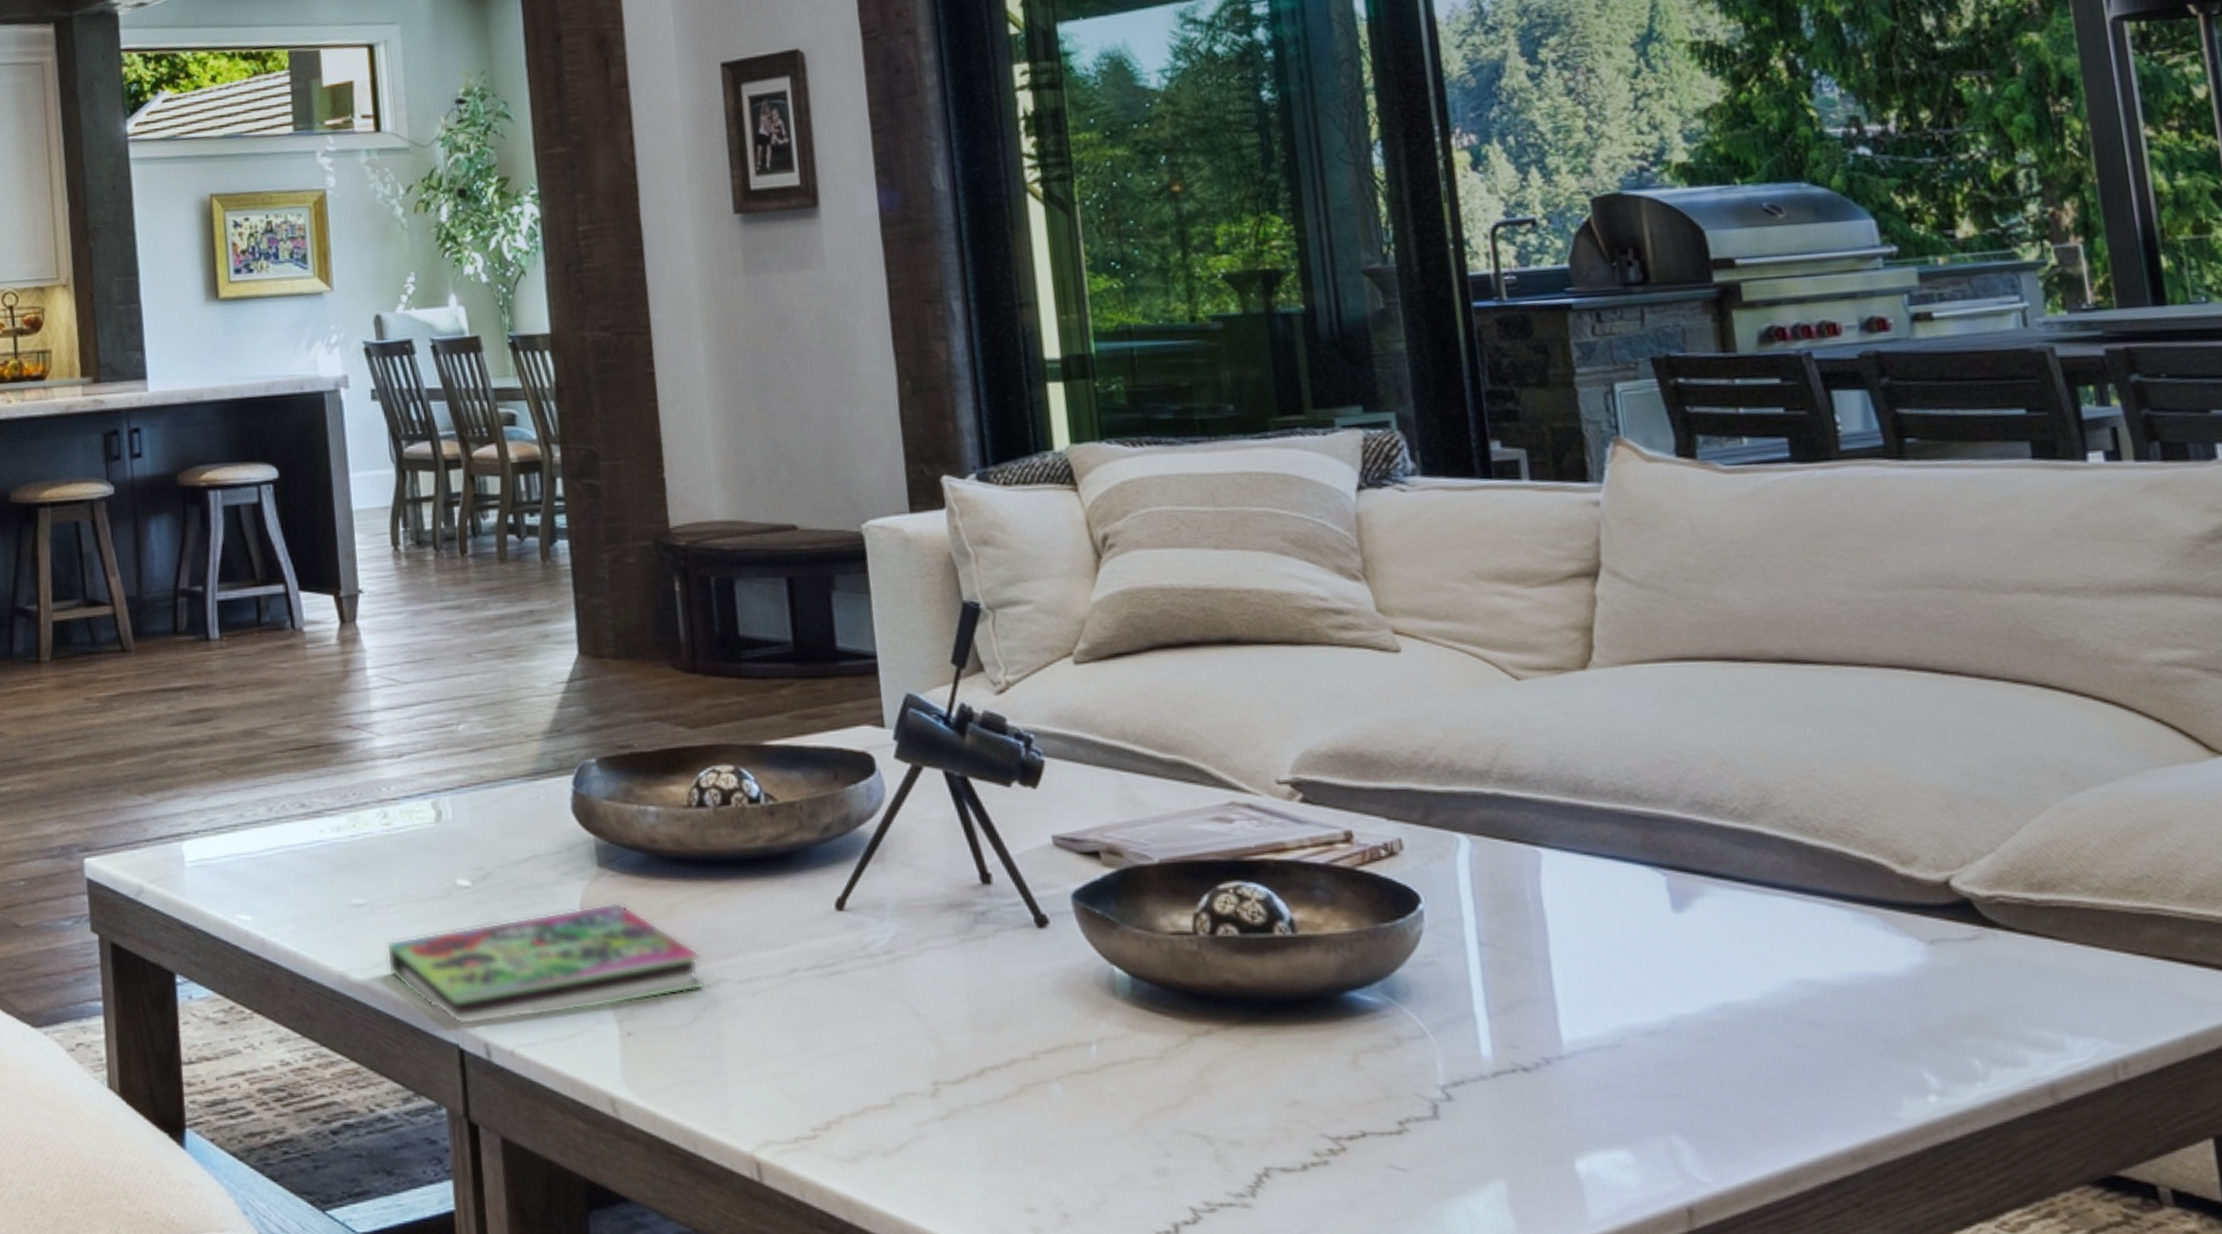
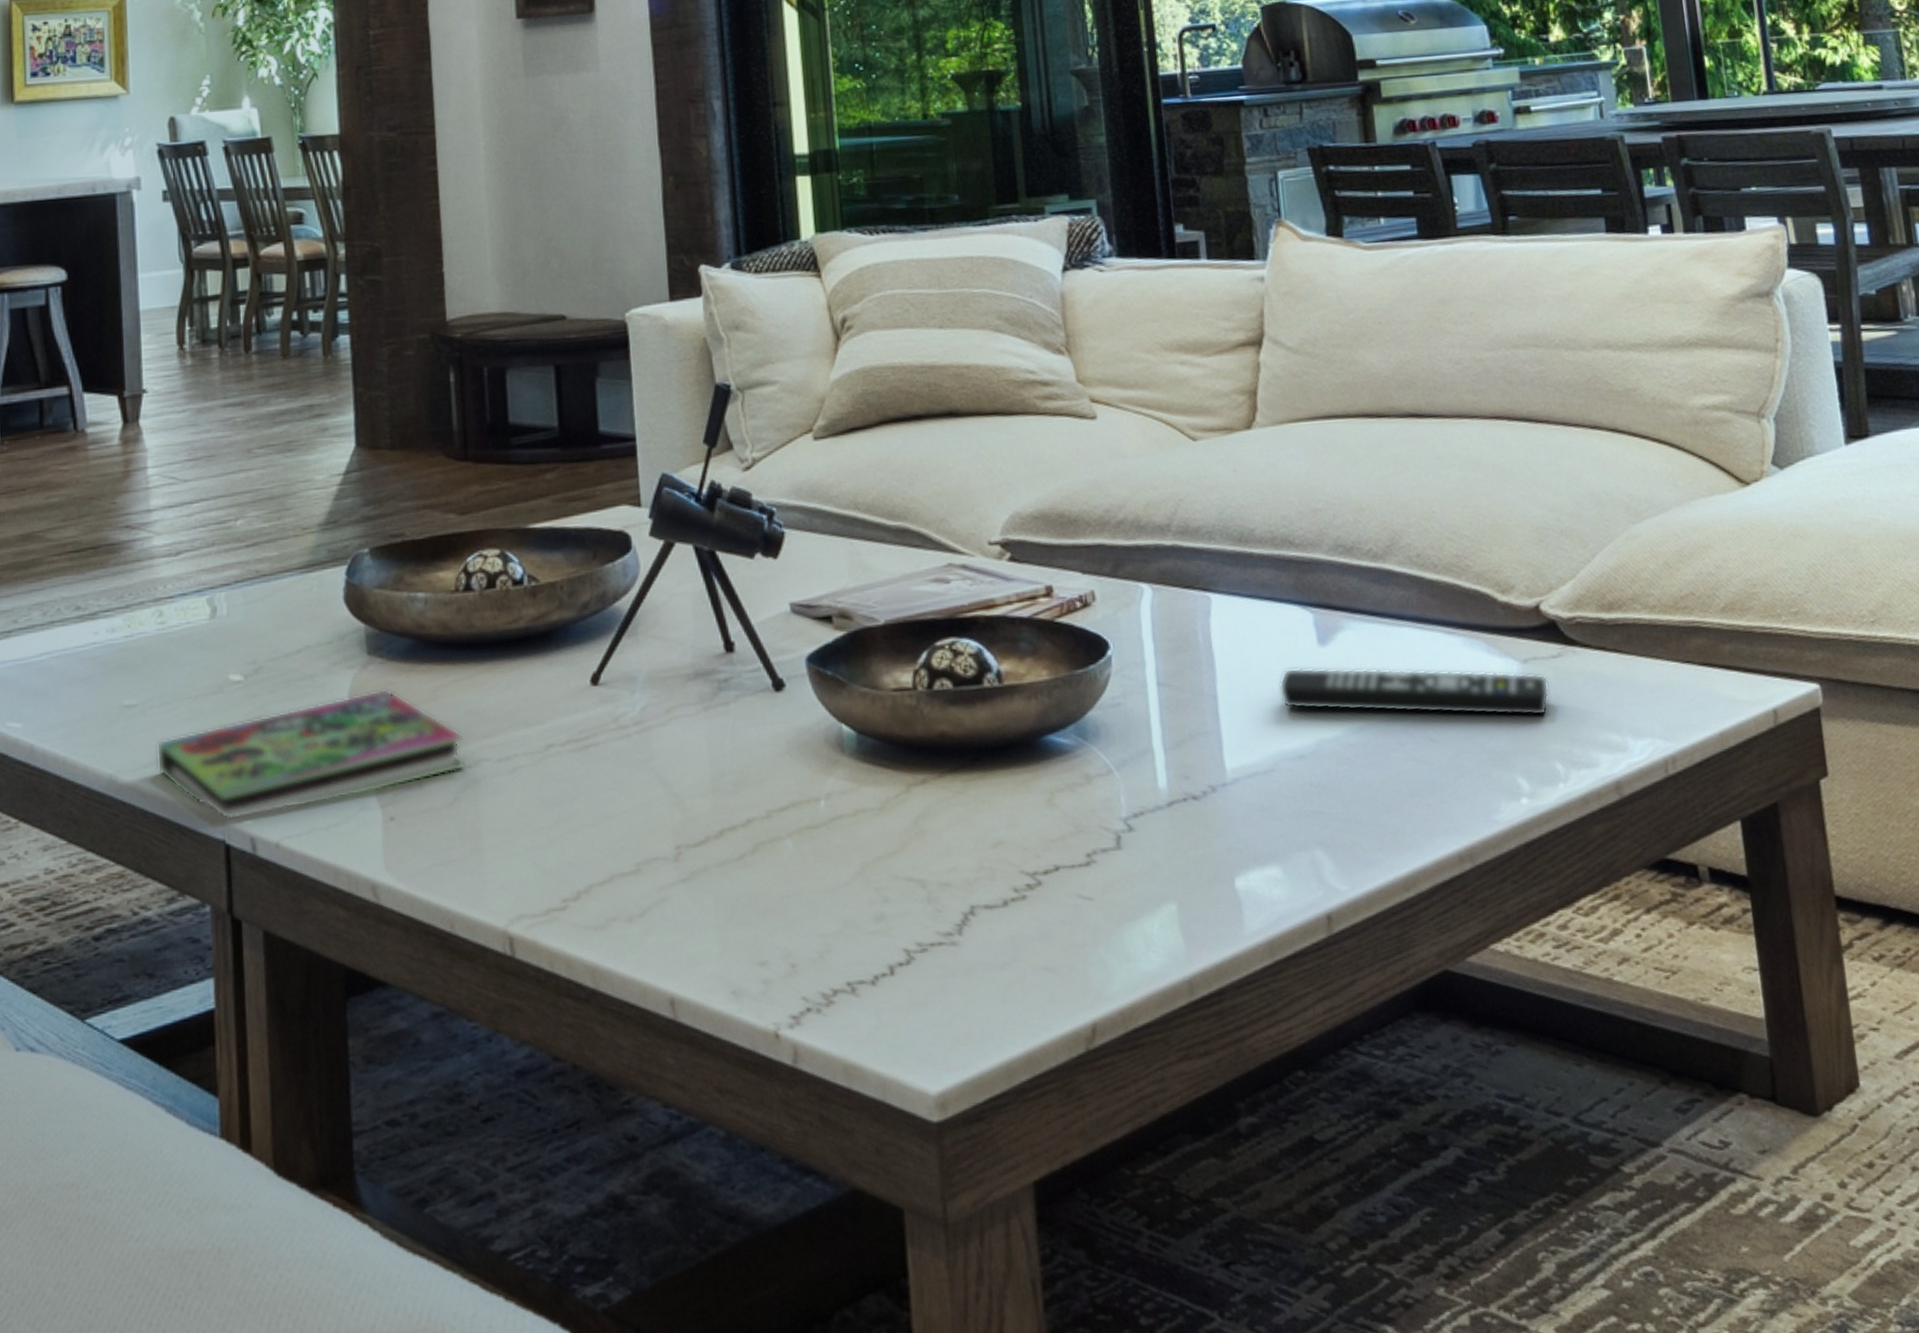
remote control: none [1625,934,1964,1005] -> present [1279,667,1550,717]

